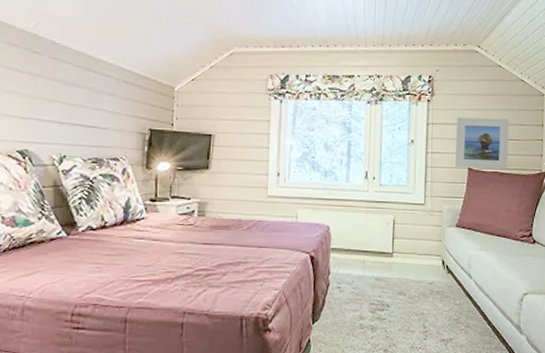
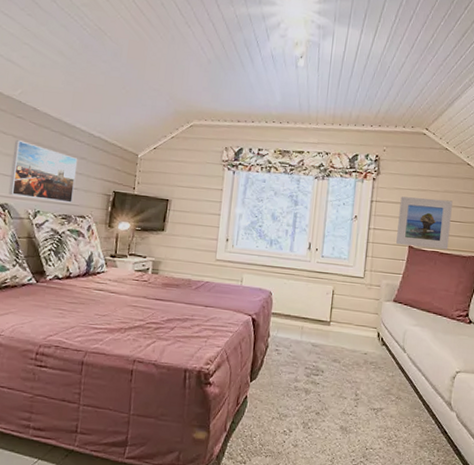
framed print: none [28,78,107,145] -> present [8,140,78,203]

